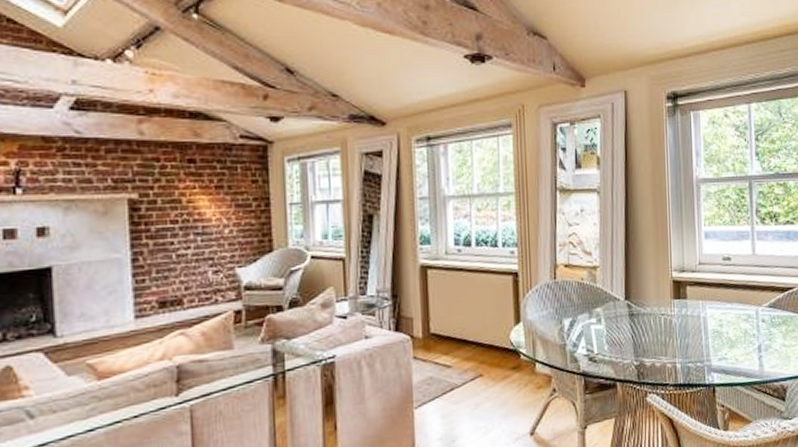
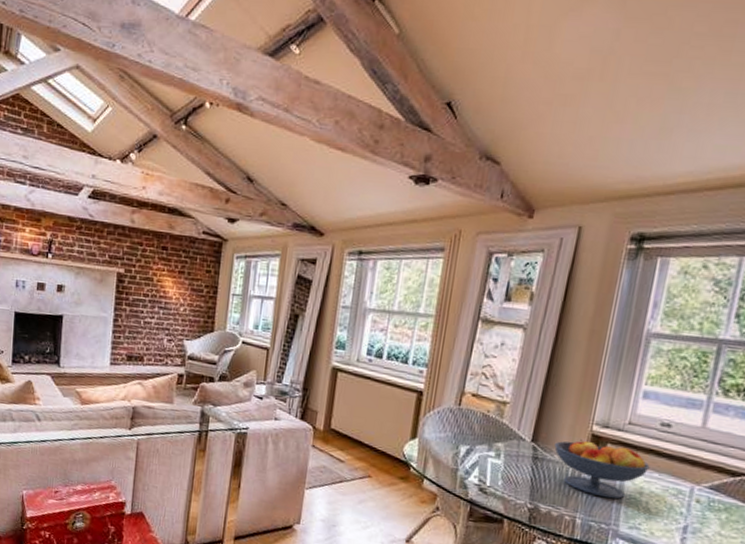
fruit bowl: none [645,286,723,338] -> present [554,439,650,500]

